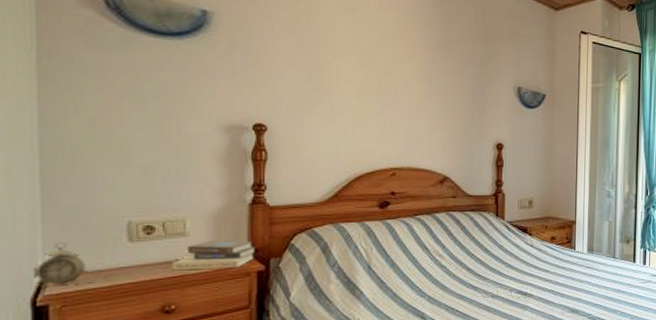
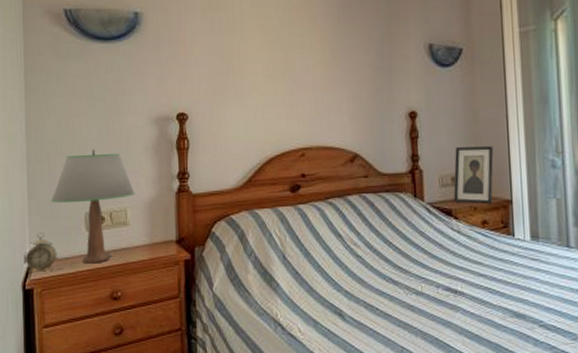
table lamp: none [76,152,197,277] -> present [50,148,135,264]
books: present [172,240,256,271] -> none [118,229,183,259]
picture frame: none [530,176,564,223] -> present [453,146,494,204]

